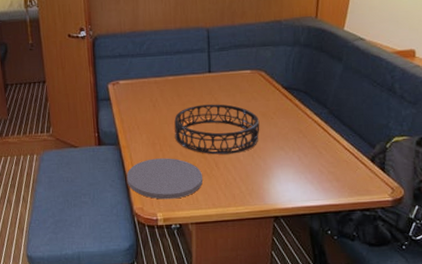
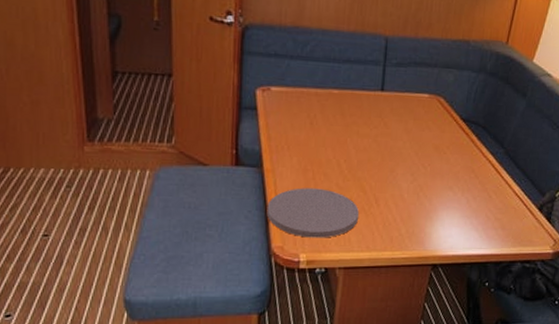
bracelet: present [174,104,260,155] -> none [332,128,431,190]

